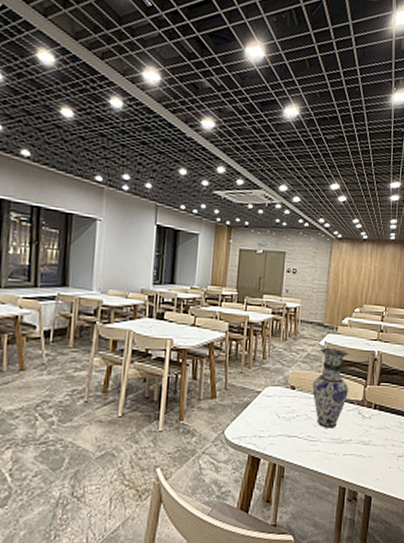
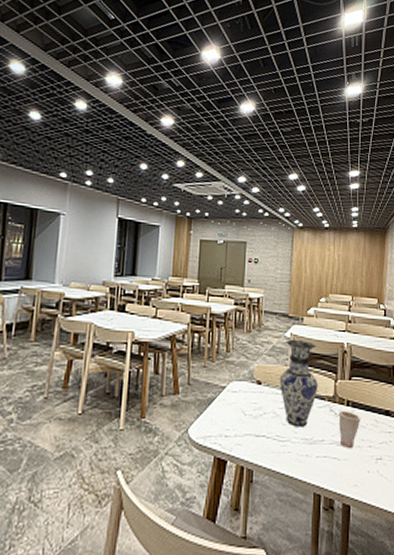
cup: none [366,413,387,446] -> present [338,410,361,448]

